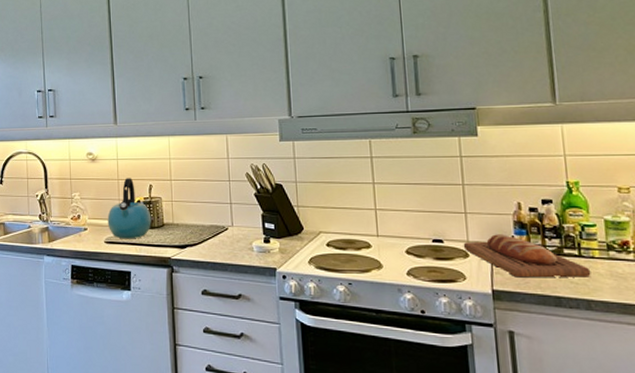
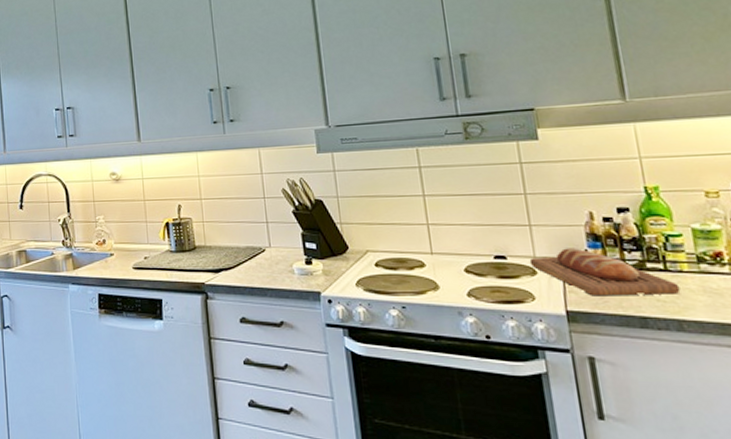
kettle: present [107,178,152,239] -> none [134,198,182,264]

